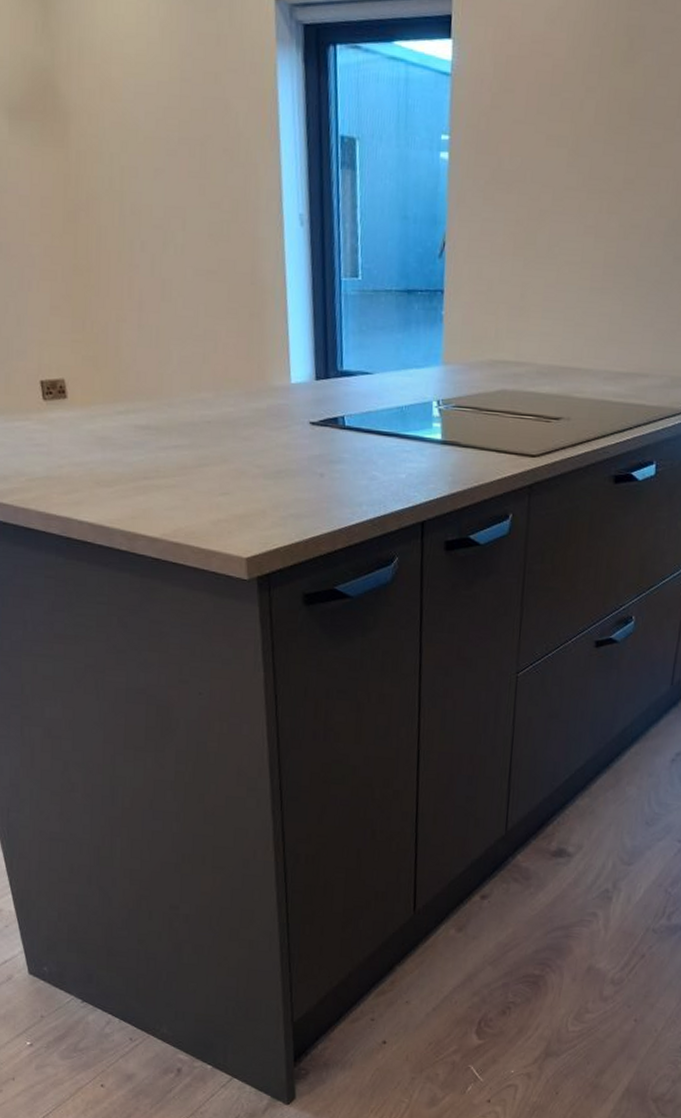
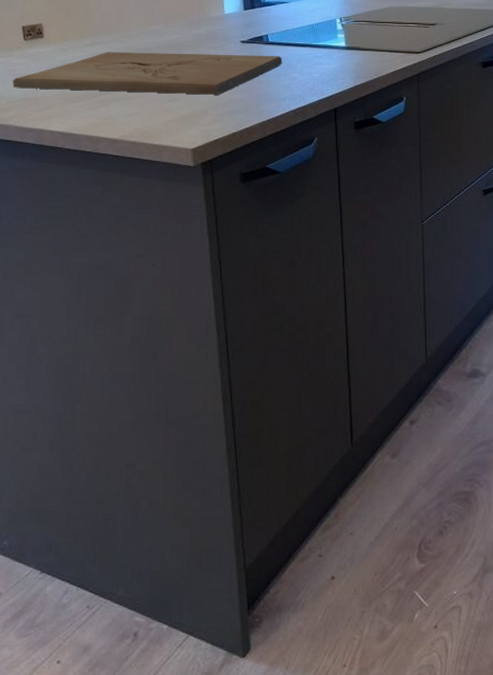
cutting board: none [32,423,362,492] -> present [13,52,283,95]

